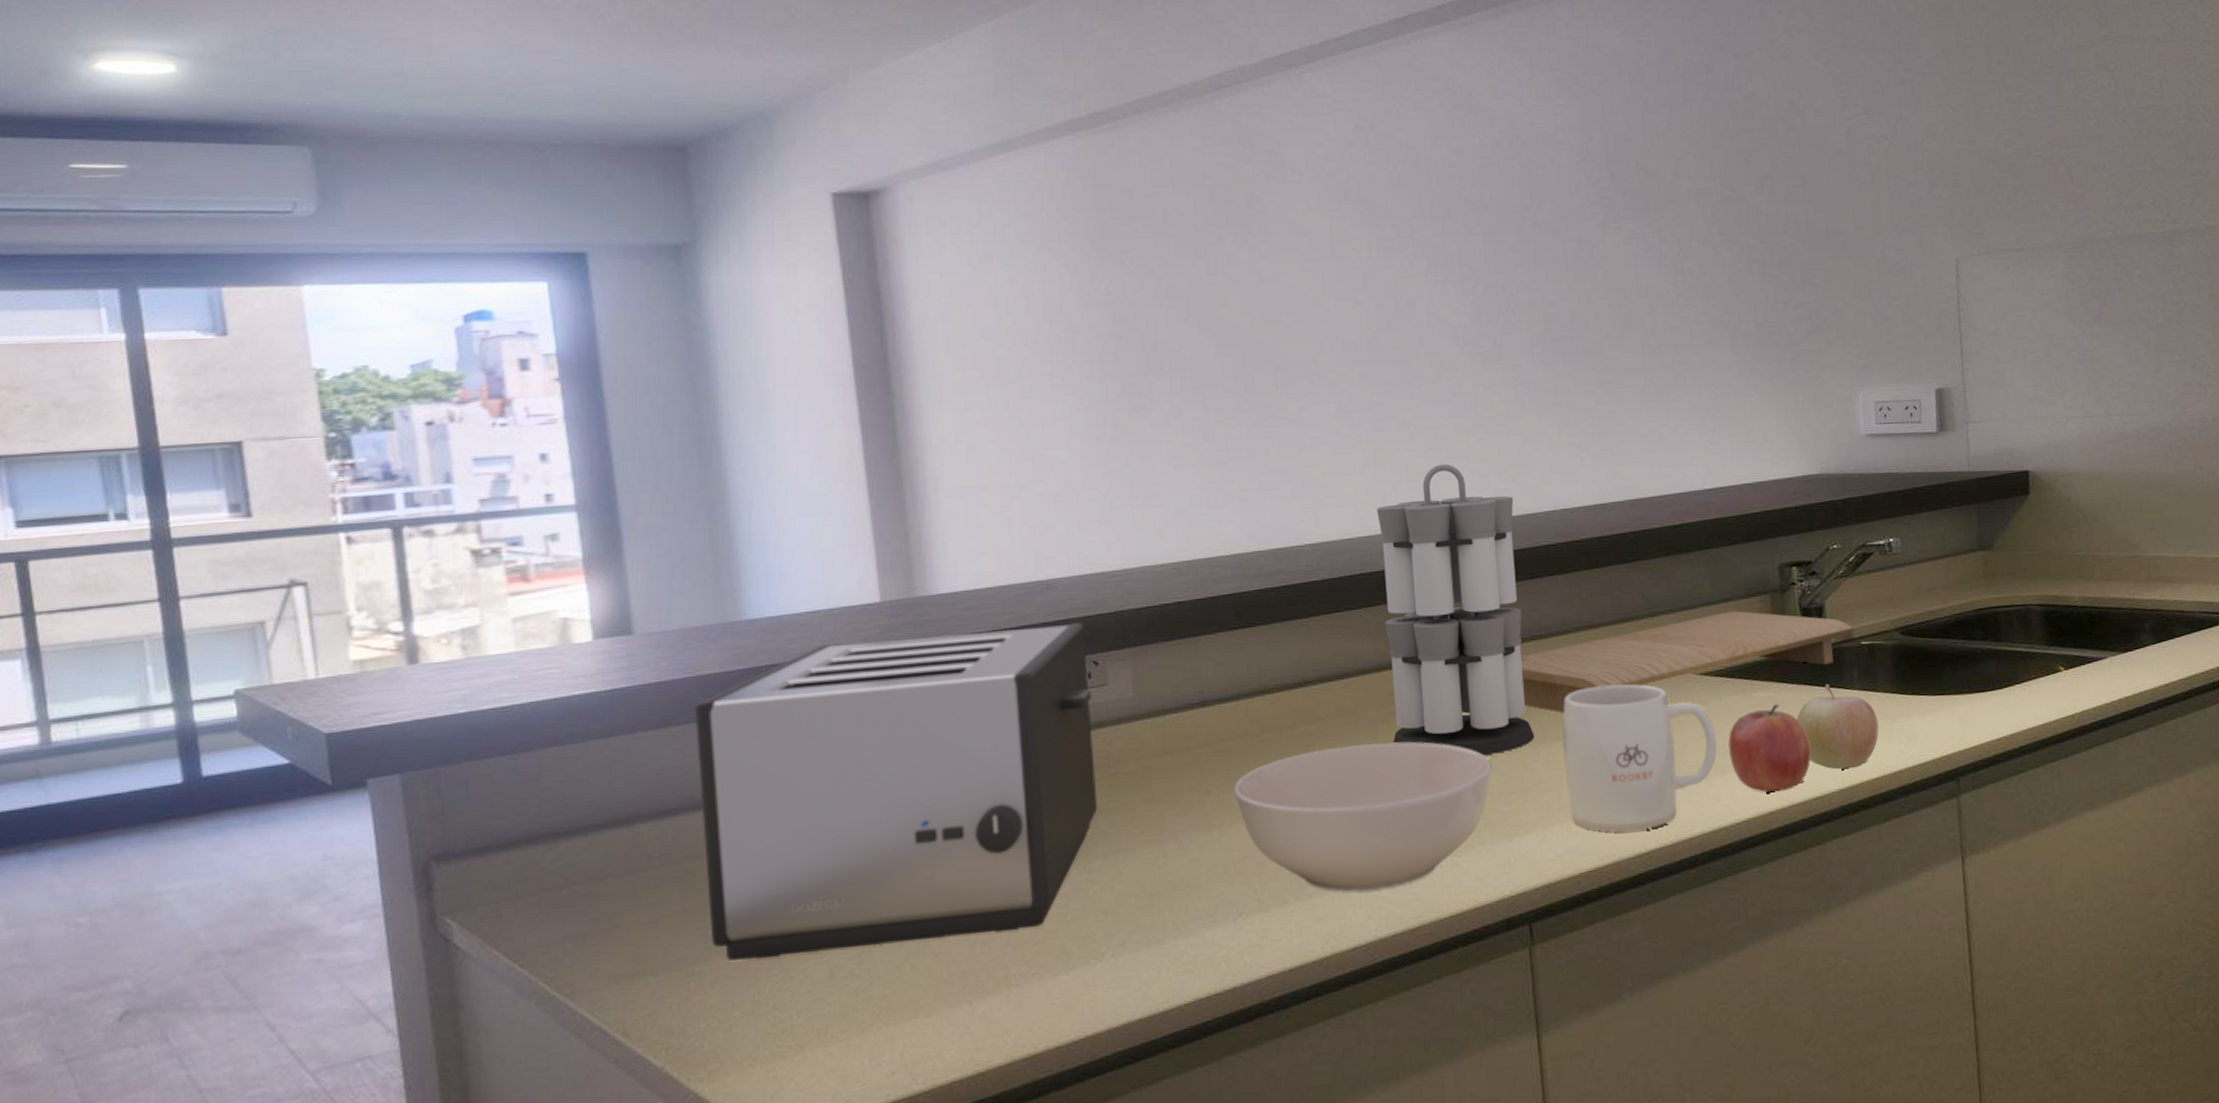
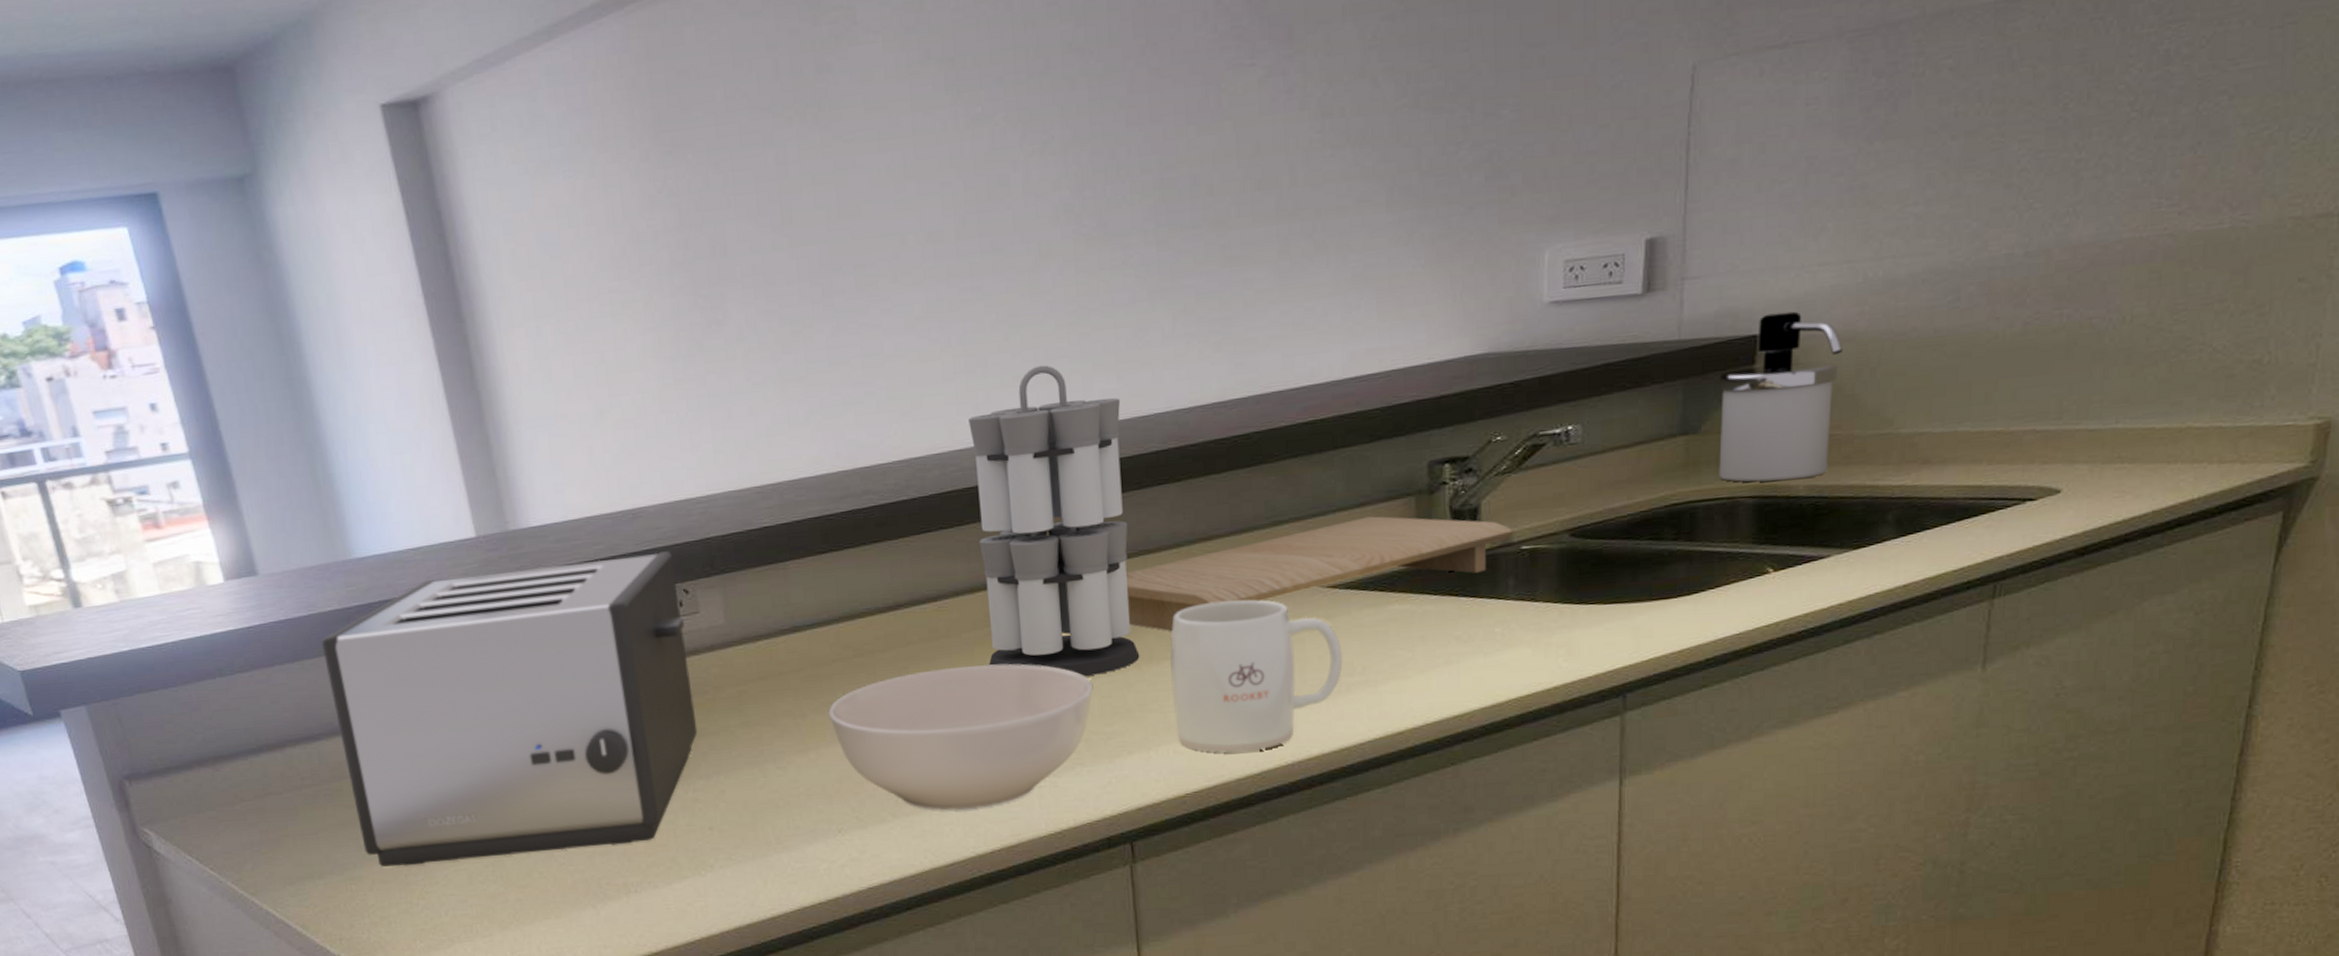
fruit: present [1727,704,1811,793] -> none [1355,617,1451,712]
fruit: present [1796,684,1879,770] -> none [1437,594,1534,687]
soap dispenser: none [2003,453,2095,593] -> present [1719,311,1844,483]

